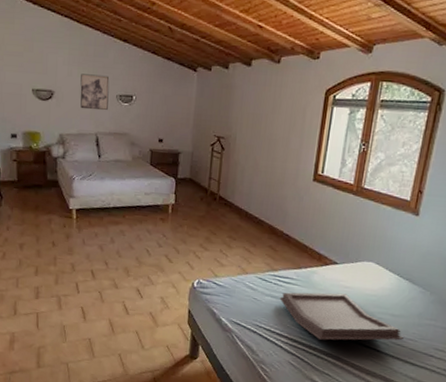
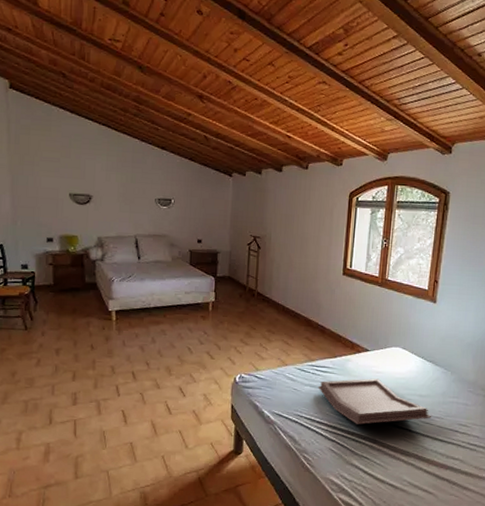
wall art: present [80,74,110,110] -> none [118,179,148,213]

